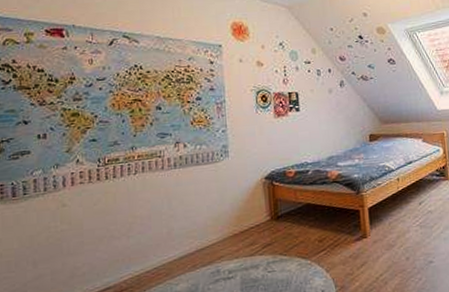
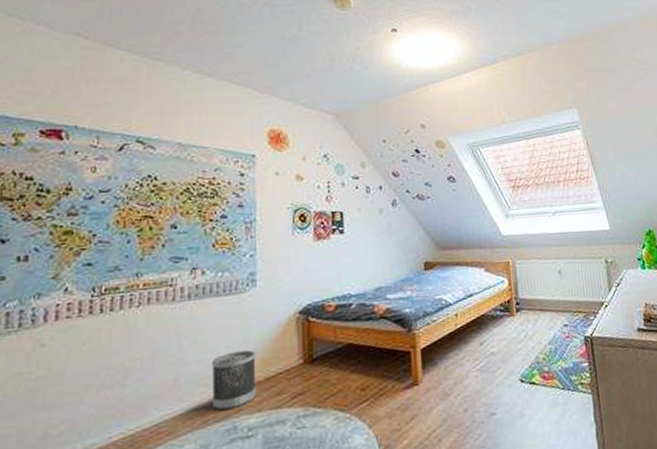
wastebasket: none [196,209,234,257] -> present [211,350,256,410]

